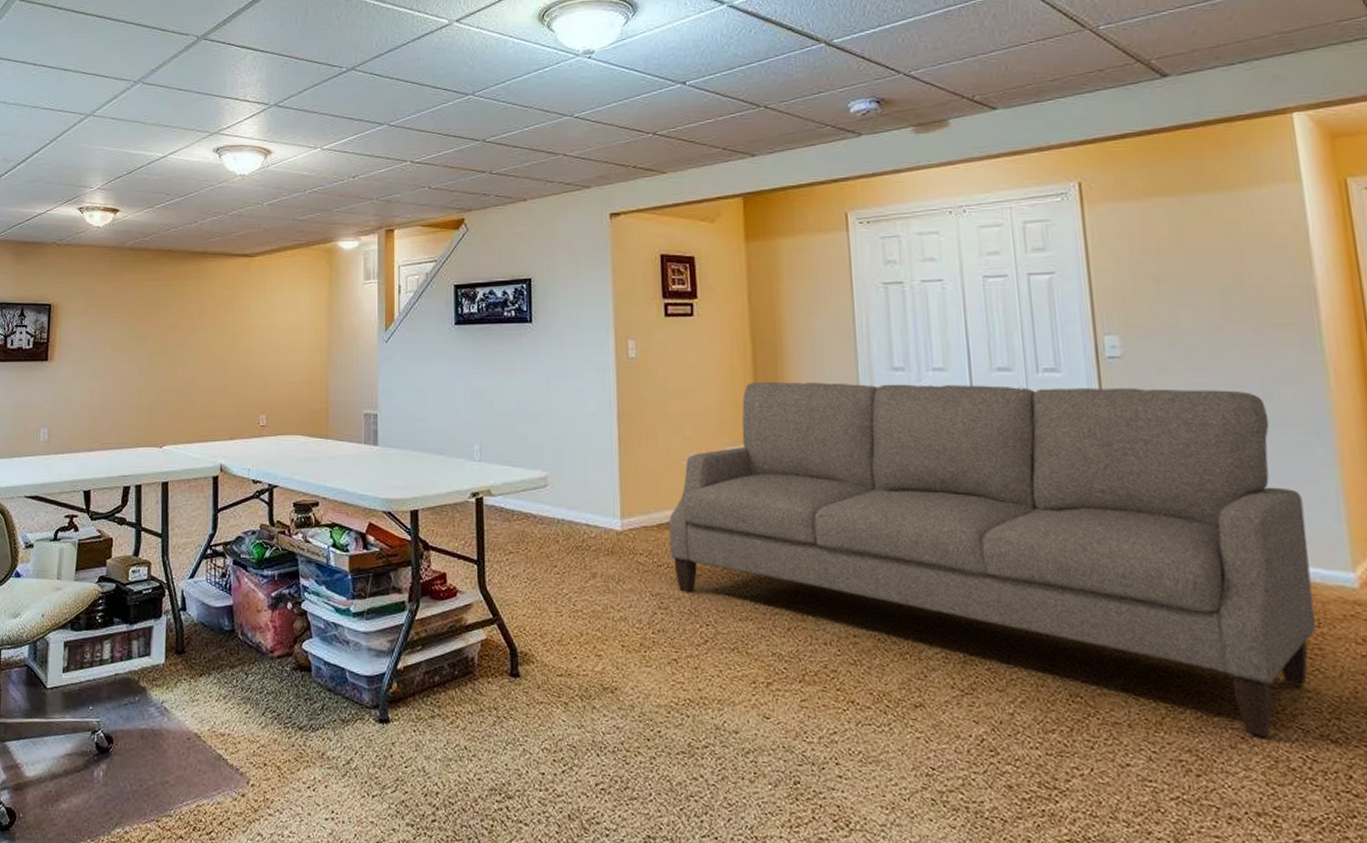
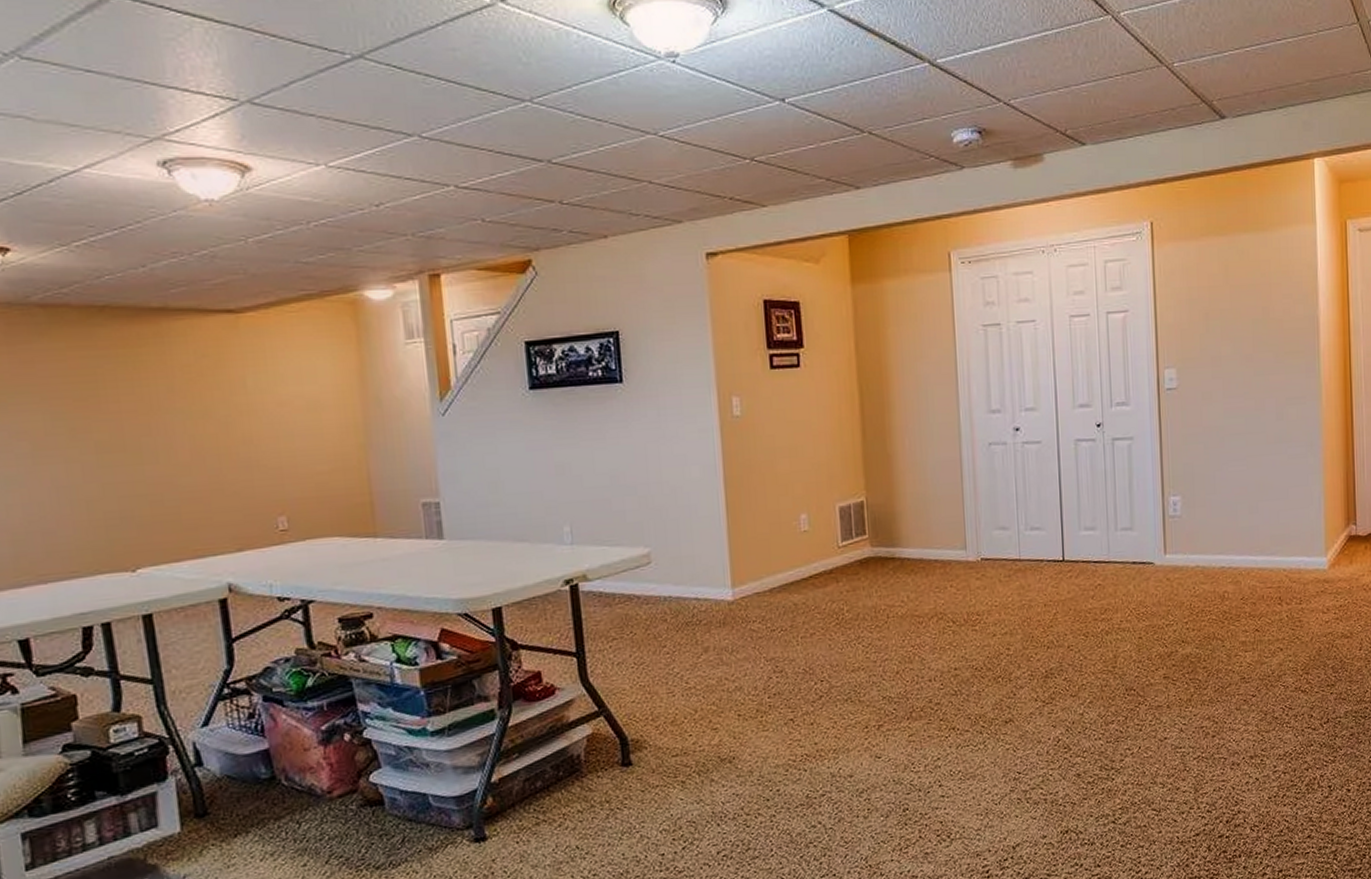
sofa: present [669,382,1317,737] -> none [781,413,1299,697]

